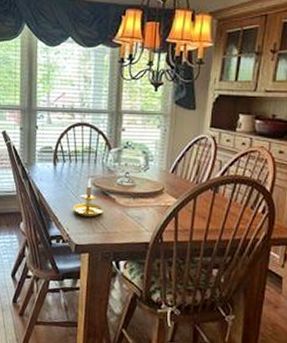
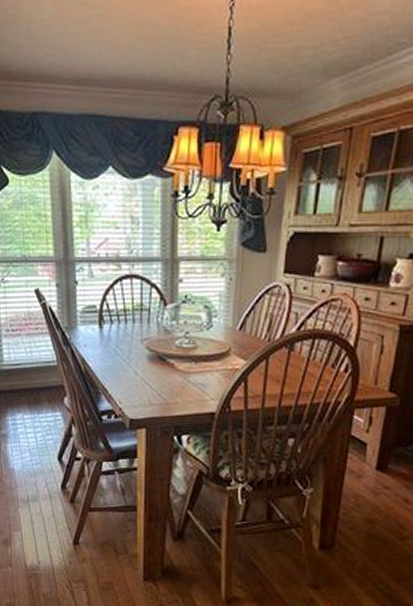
candle holder: present [72,177,103,218] -> none [124,340,161,387]

